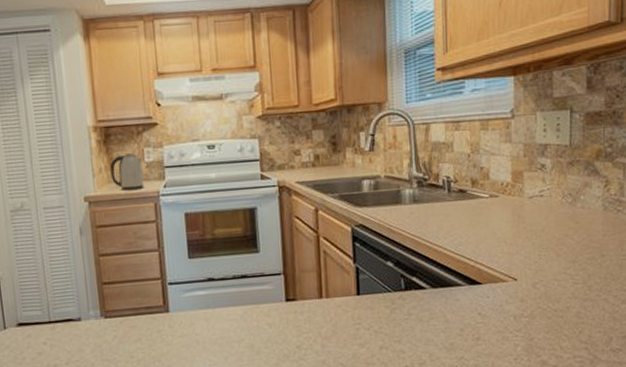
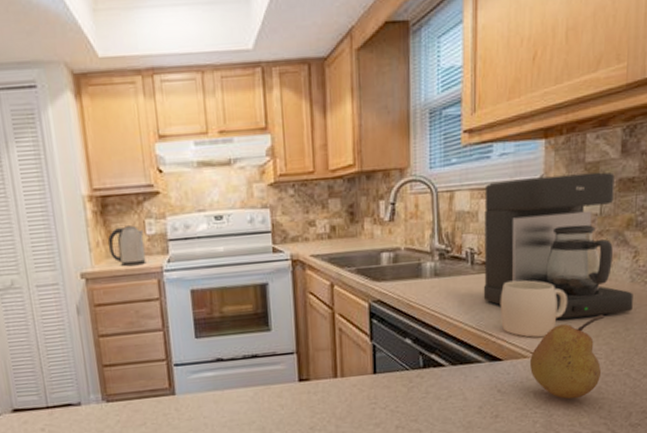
coffee maker: none [458,106,607,245] -> present [483,172,633,319]
mug: none [477,207,542,263] -> present [500,280,567,338]
fruit: none [508,241,579,324] -> present [529,314,604,400]

